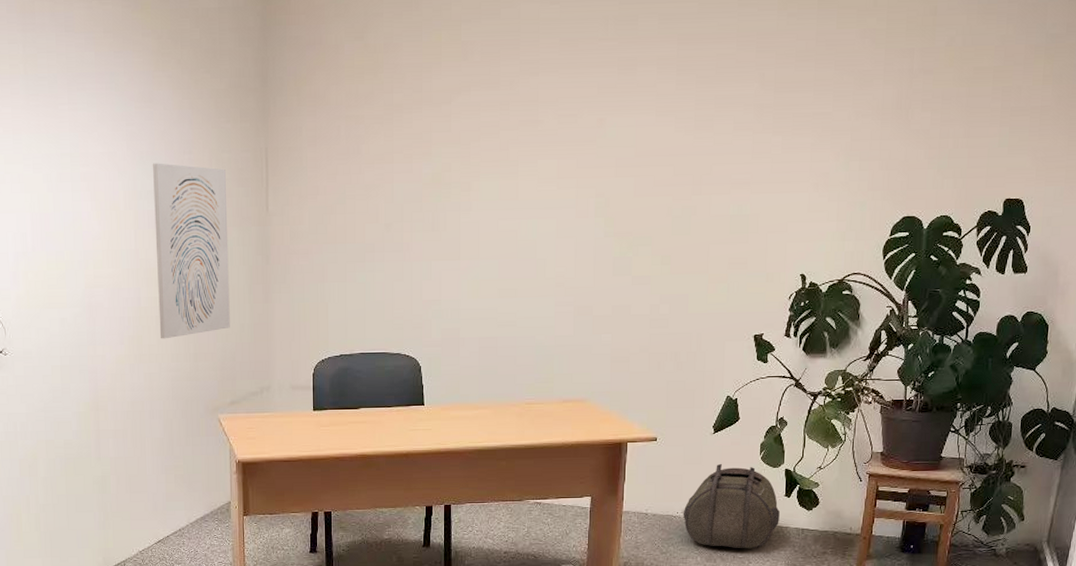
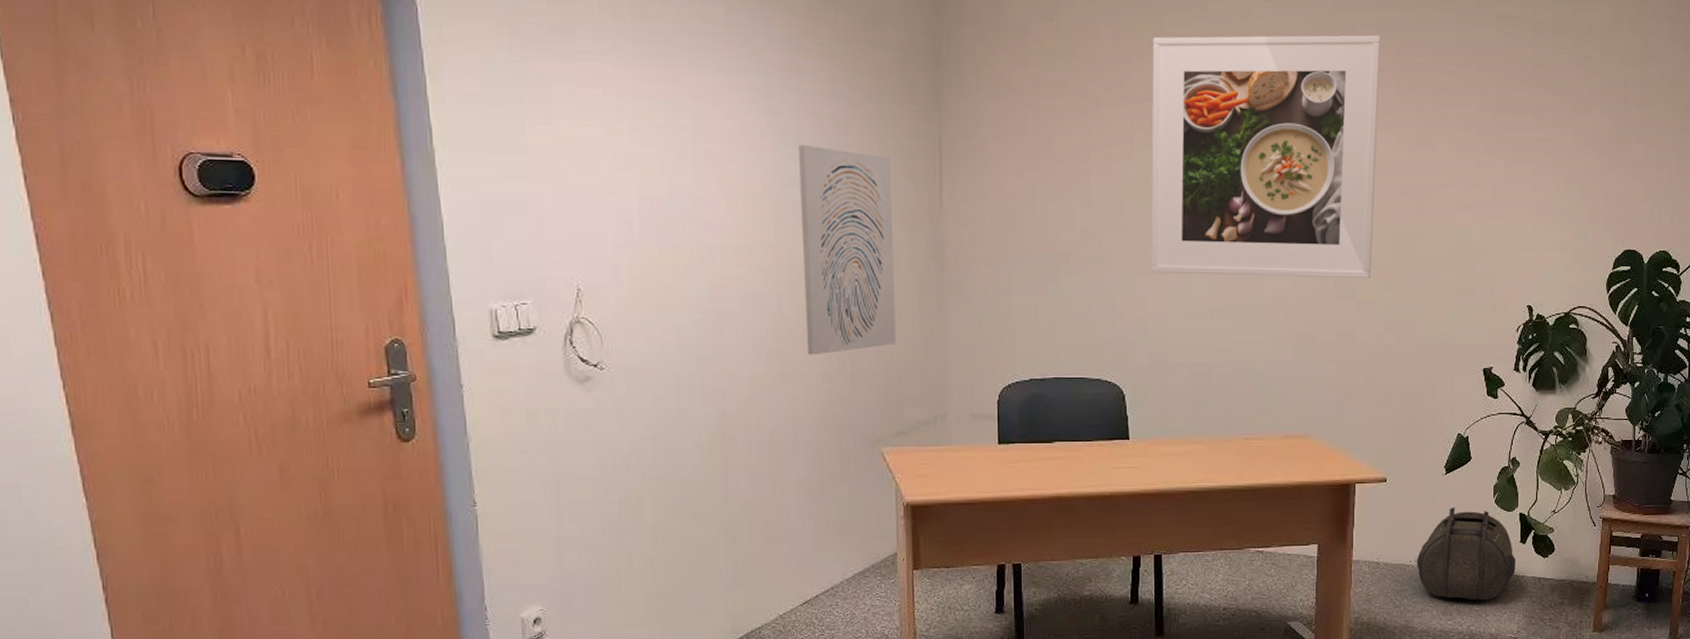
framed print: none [445,26,664,258] -> present [1150,35,1381,279]

